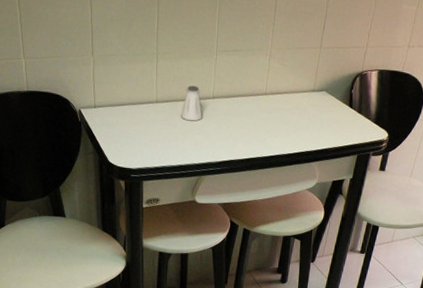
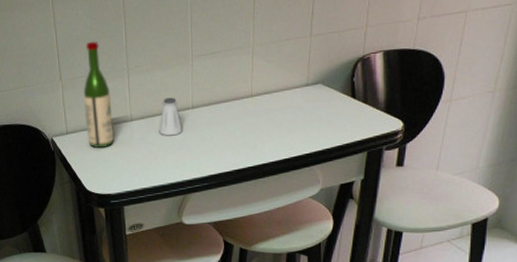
wine bottle: none [113,22,140,124] -> present [83,41,115,148]

